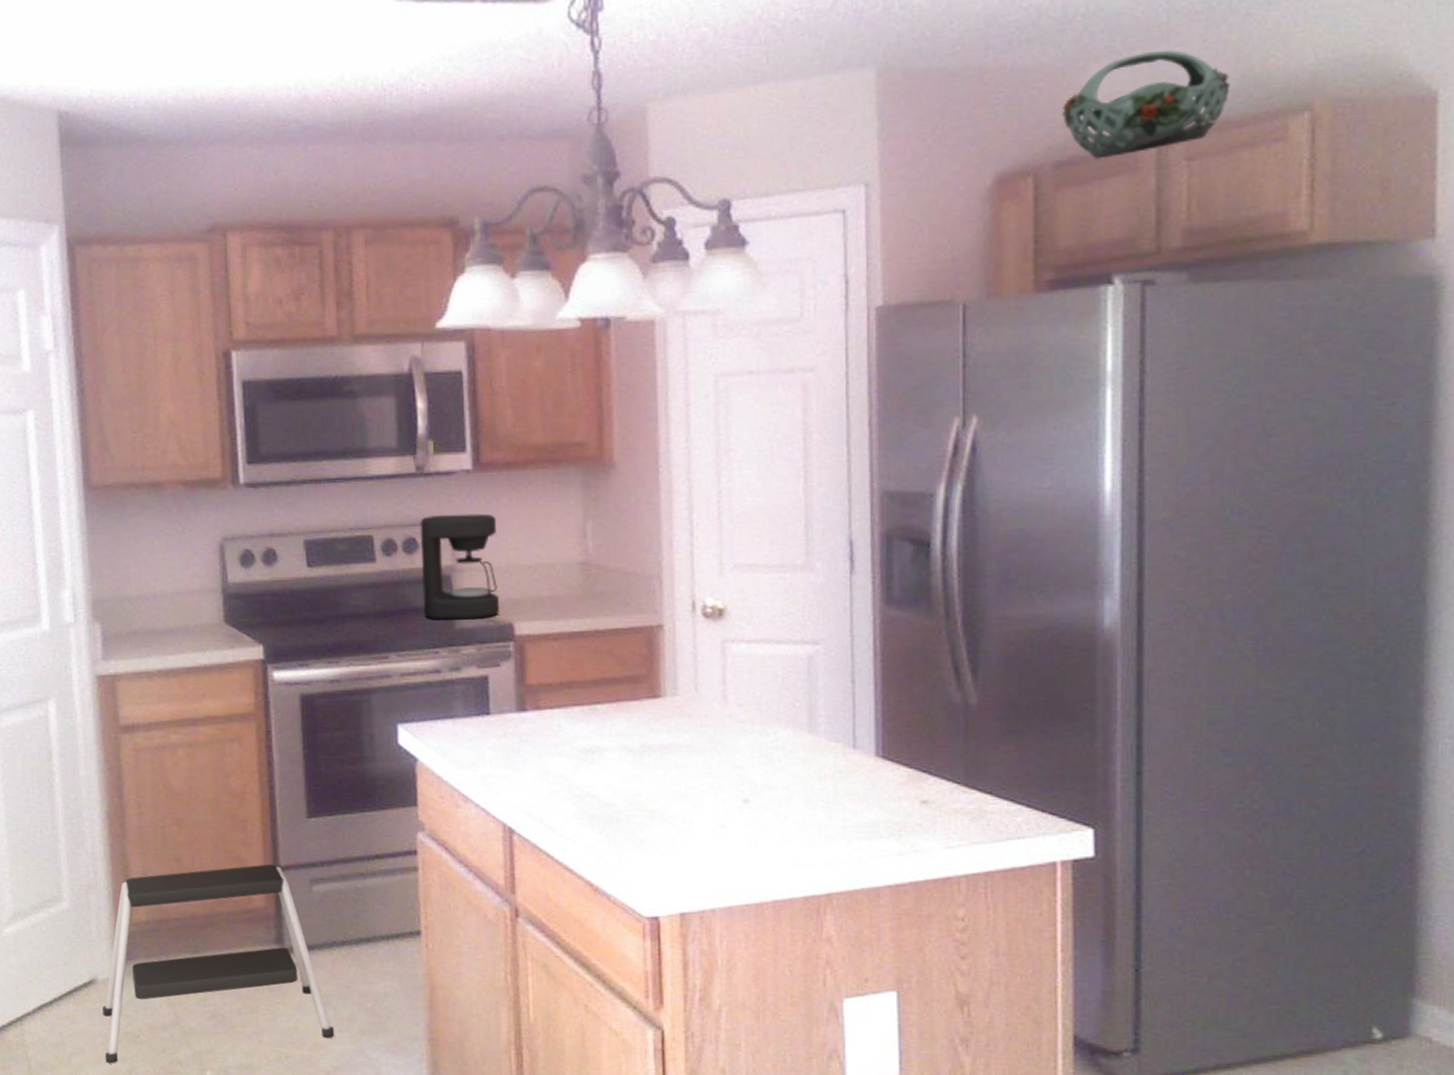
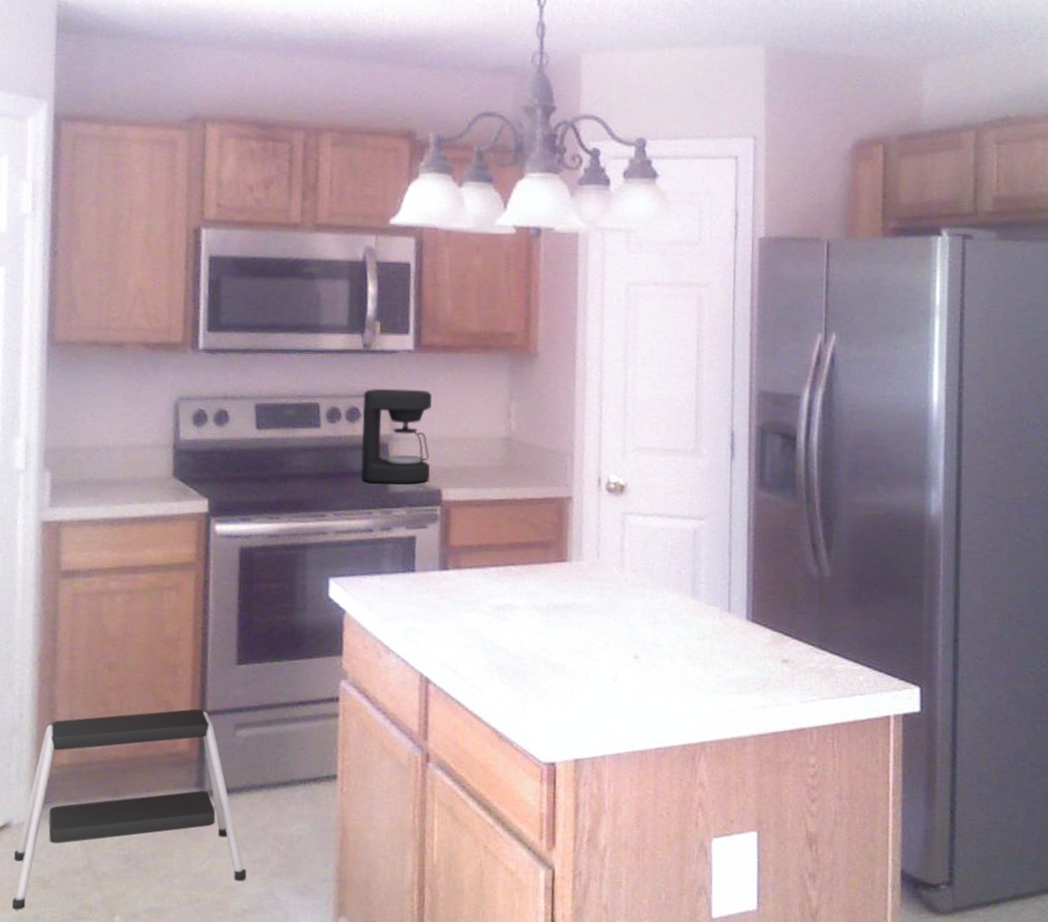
decorative basket: present [1061,49,1230,159] -> none [905,57,1028,137]

